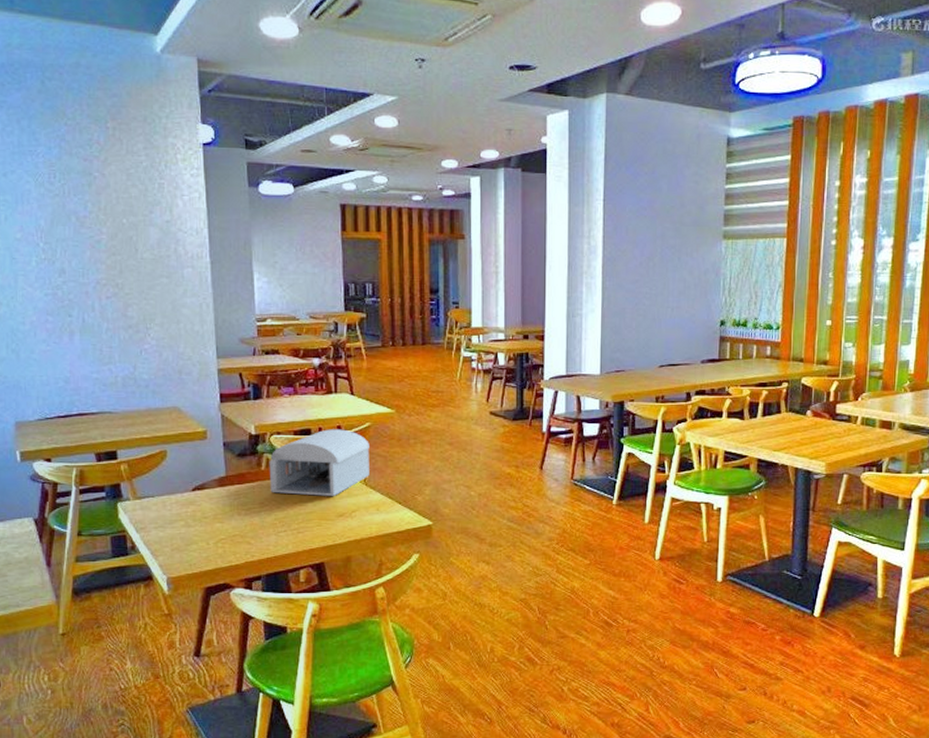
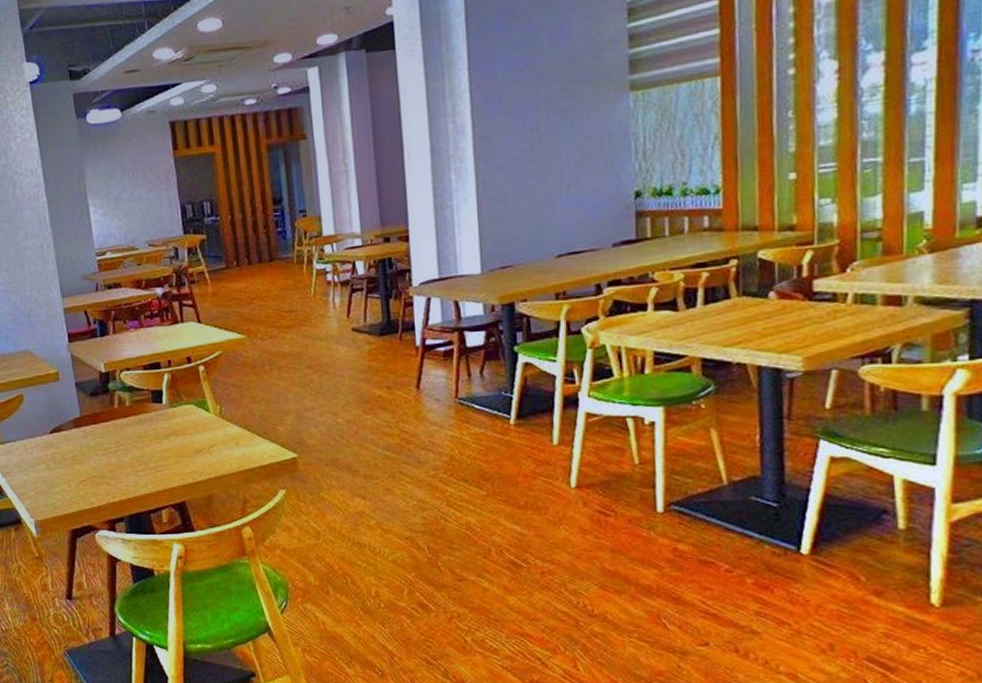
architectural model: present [269,429,369,496] -> none [121,360,225,432]

